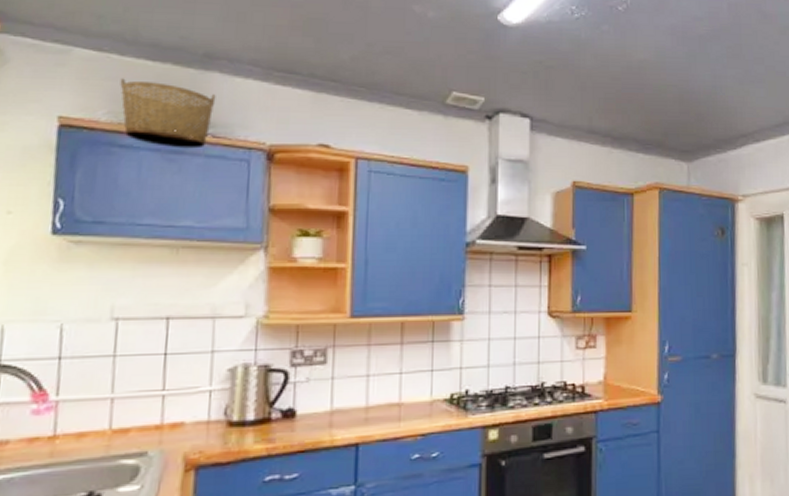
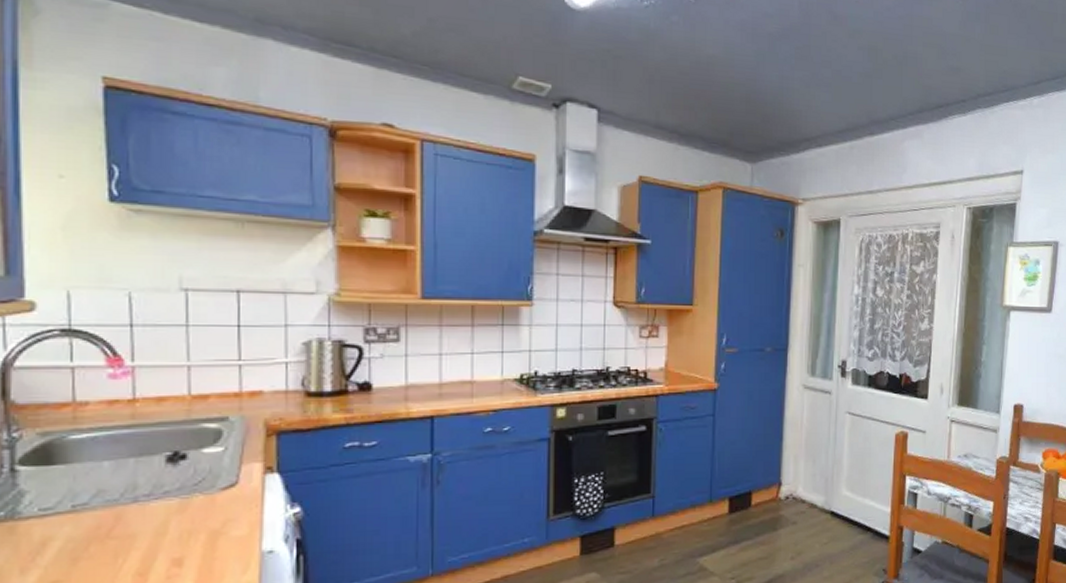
basket: present [120,78,216,149] -> none [166,39,271,121]

